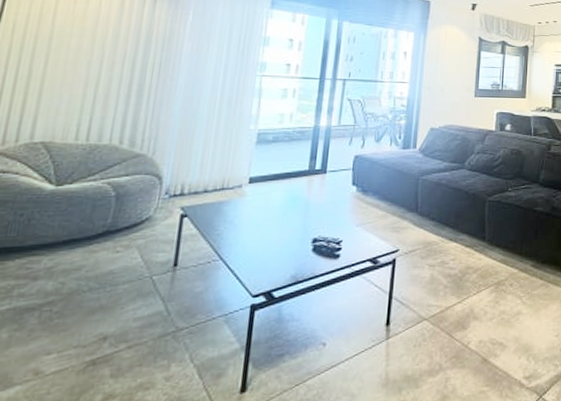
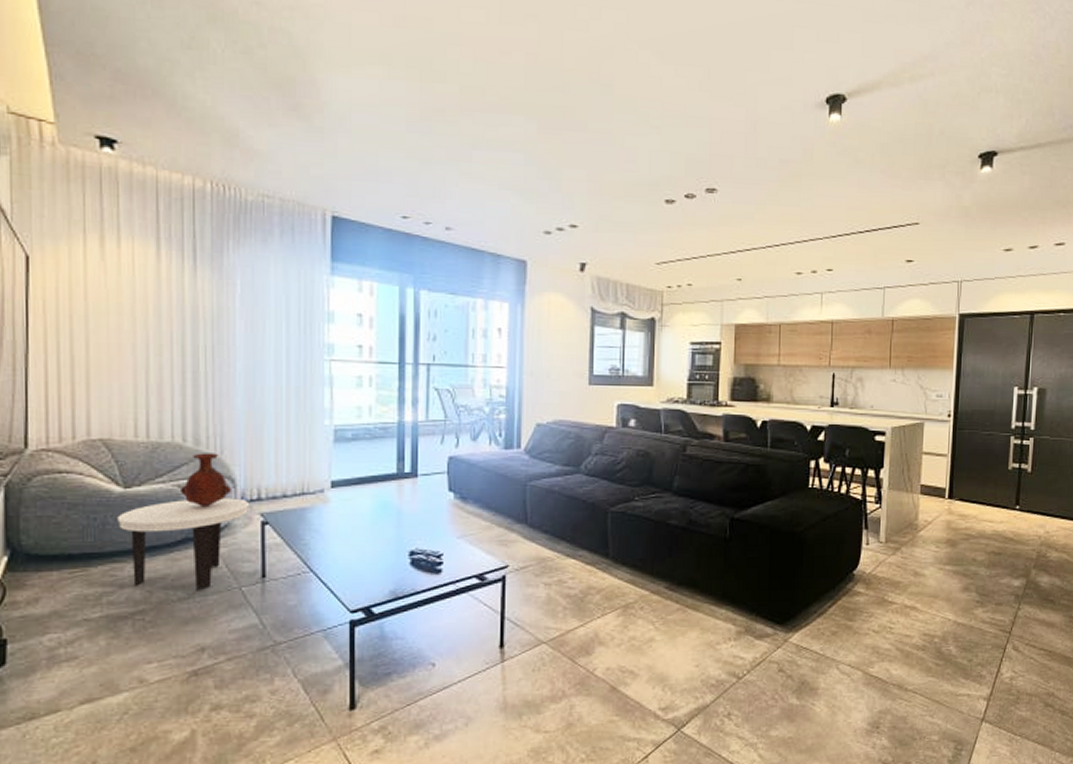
side table: none [43,193,173,280] -> present [117,498,250,590]
vase: none [109,154,157,203] -> present [181,453,231,508]

